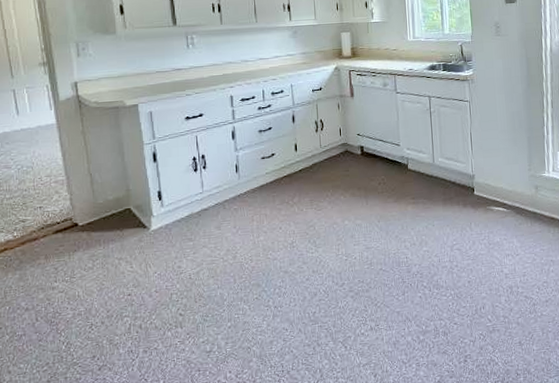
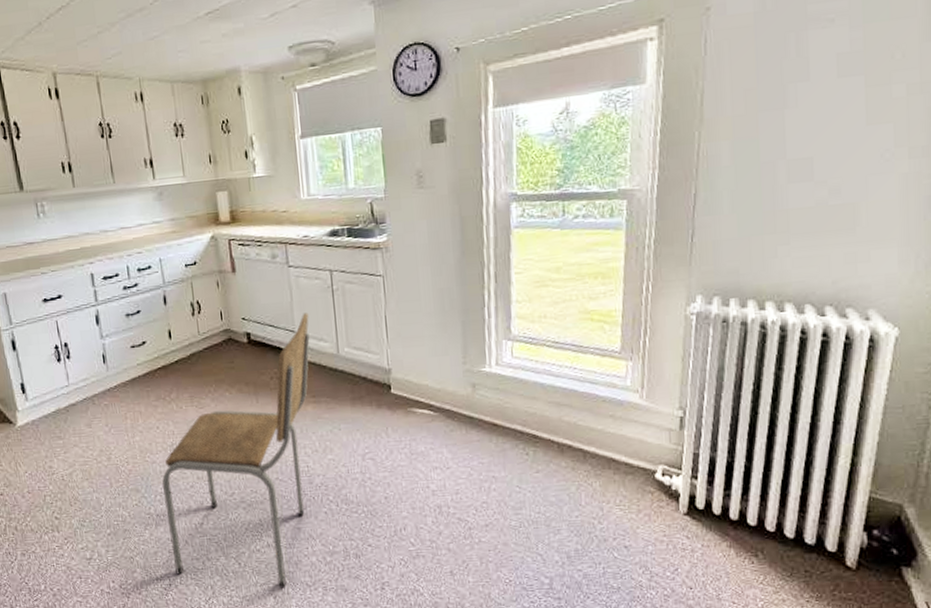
dining chair: none [282,130,412,367] -> present [162,312,310,588]

